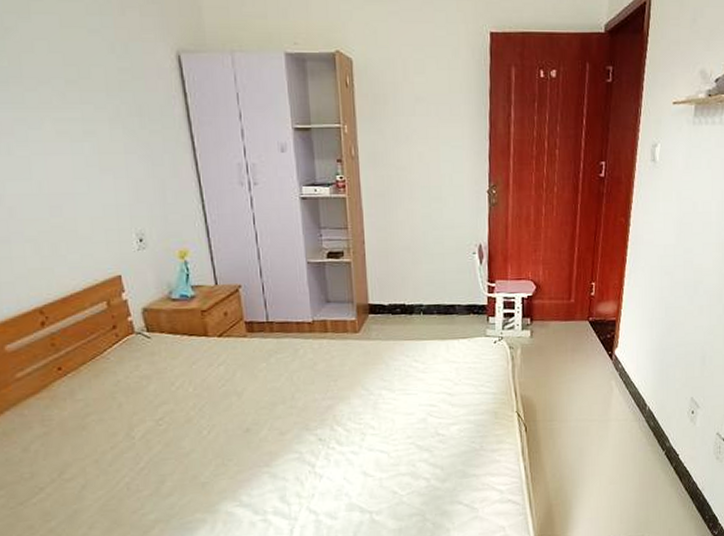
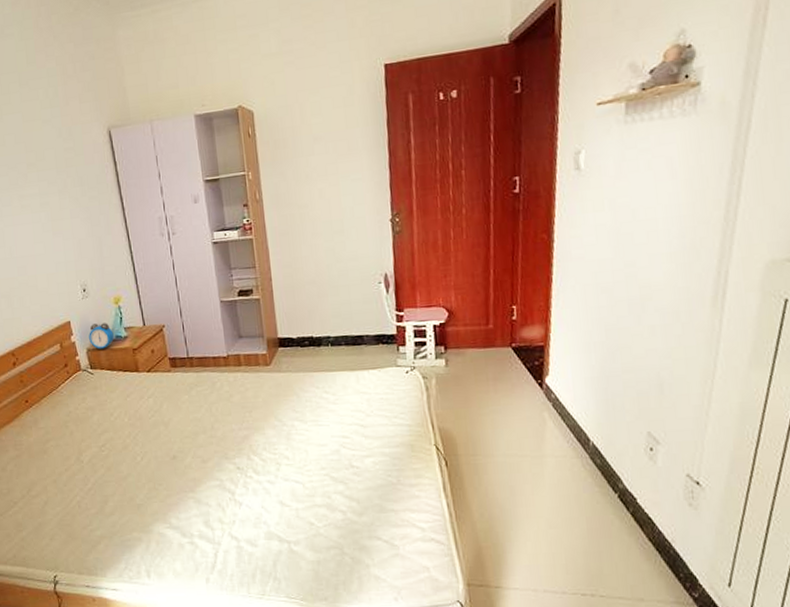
alarm clock: none [145,279,178,310] -> present [89,323,114,350]

